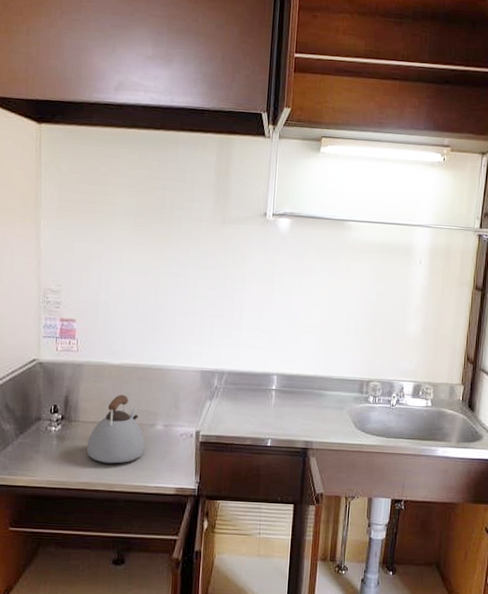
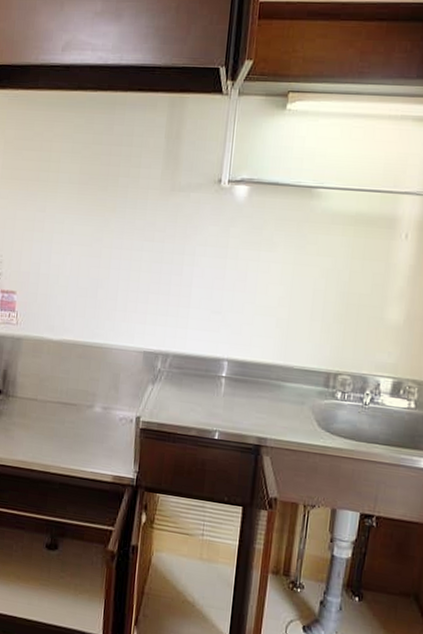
kettle: present [86,394,145,464] -> none [23,371,83,444]

